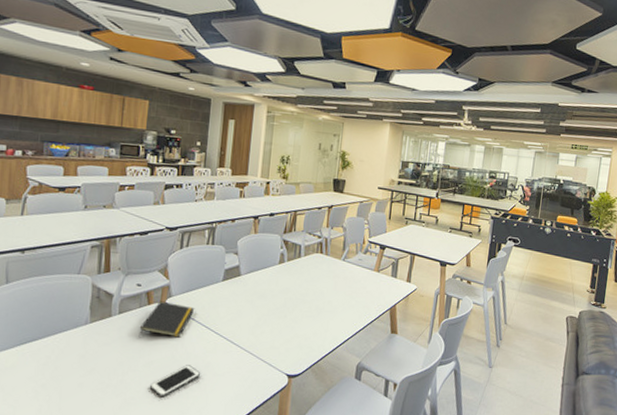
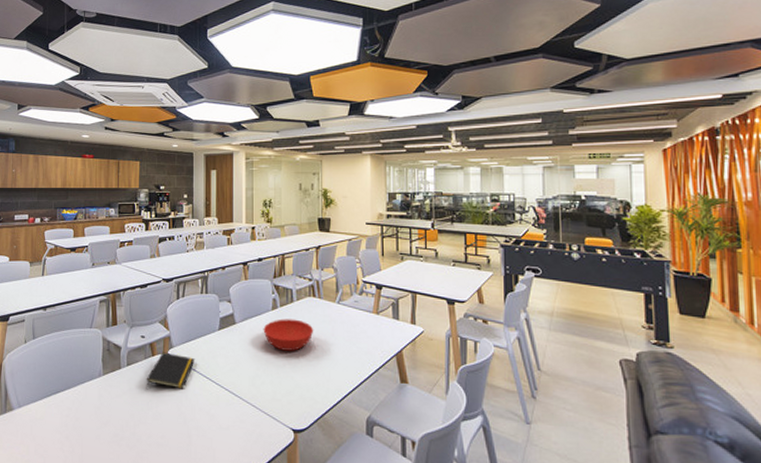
cell phone: present [149,365,201,398] -> none [159,417,207,452]
bowl: none [268,272,318,303] -> present [263,319,314,351]

